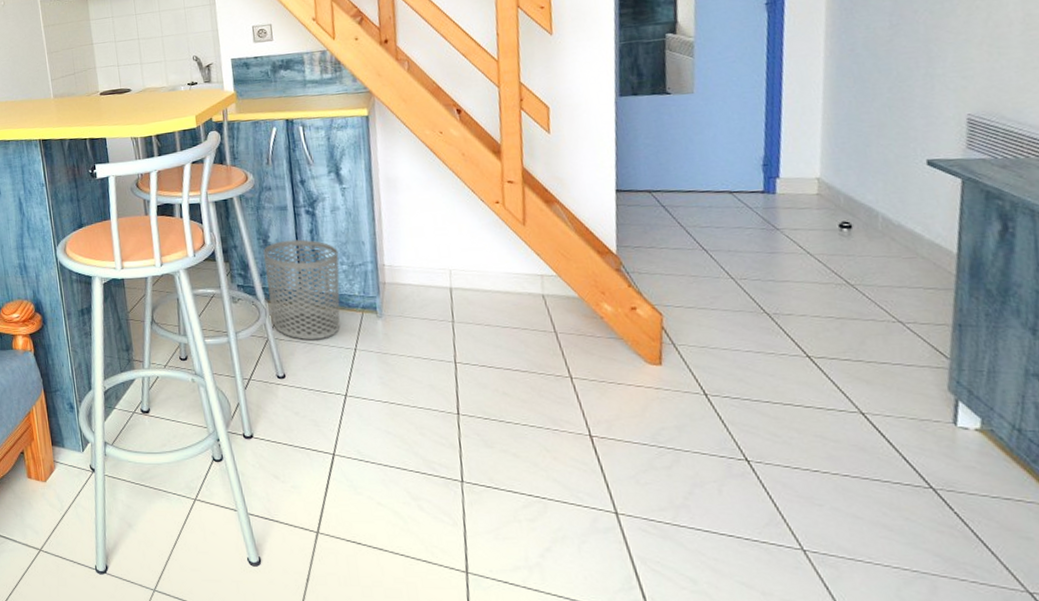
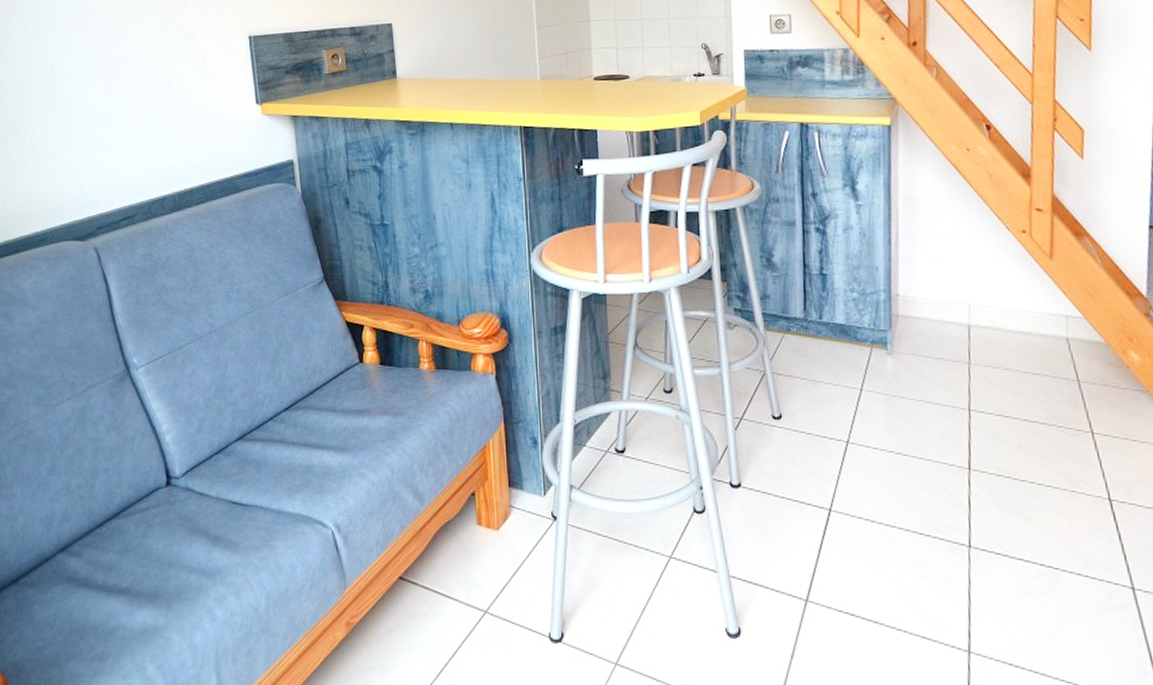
waste bin: present [263,239,340,340] -> none [766,260,849,377]

